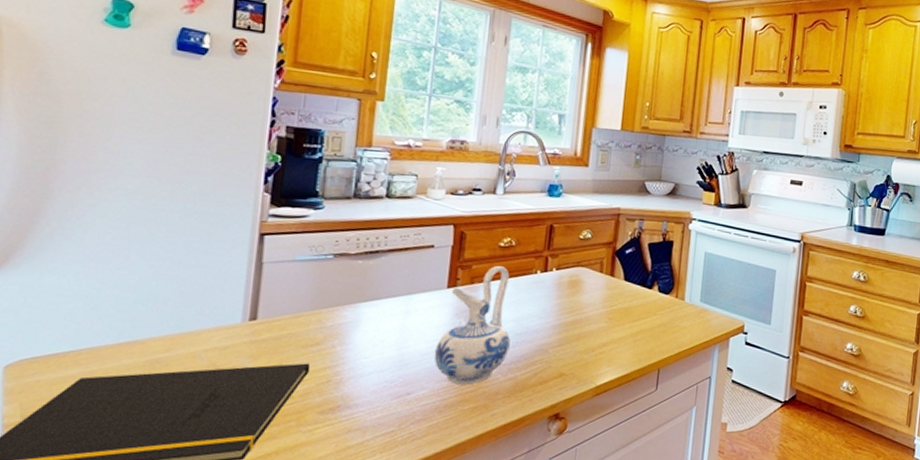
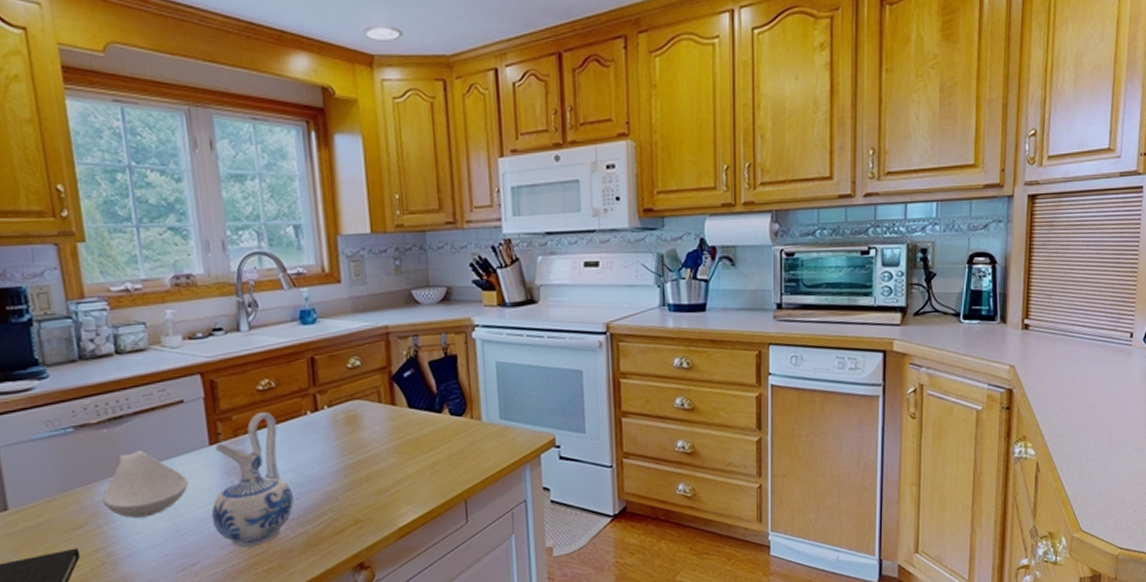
spoon rest: none [343,284,422,344] -> present [103,450,189,518]

